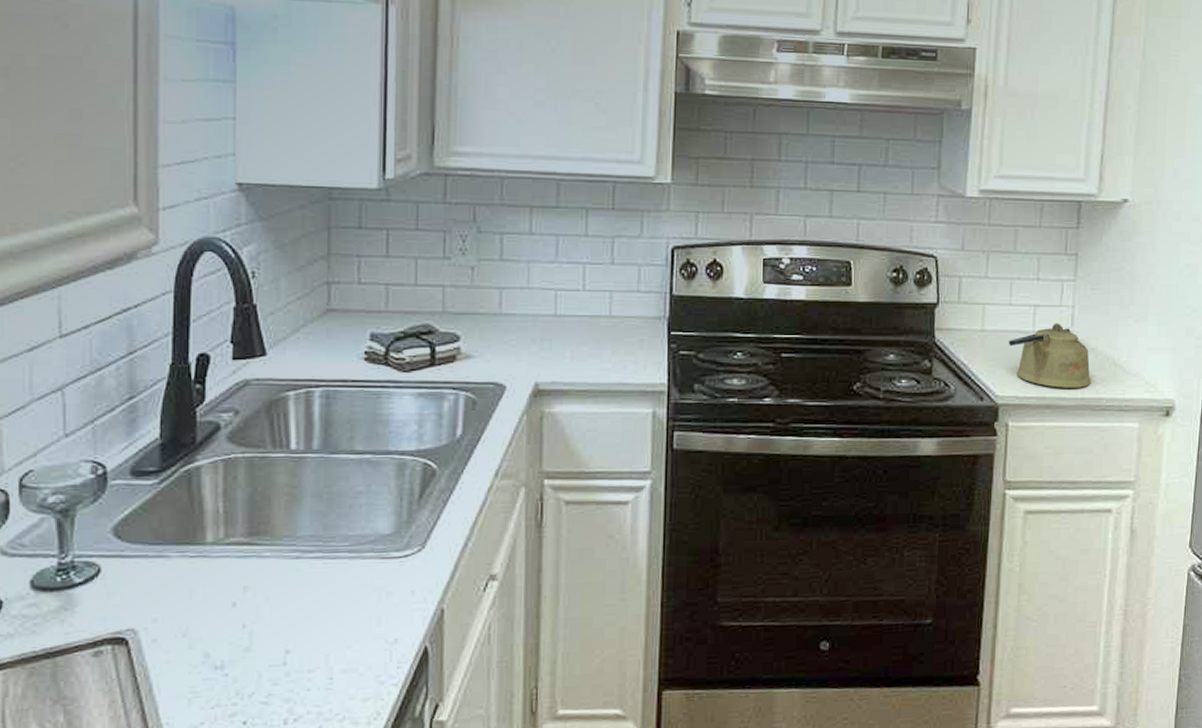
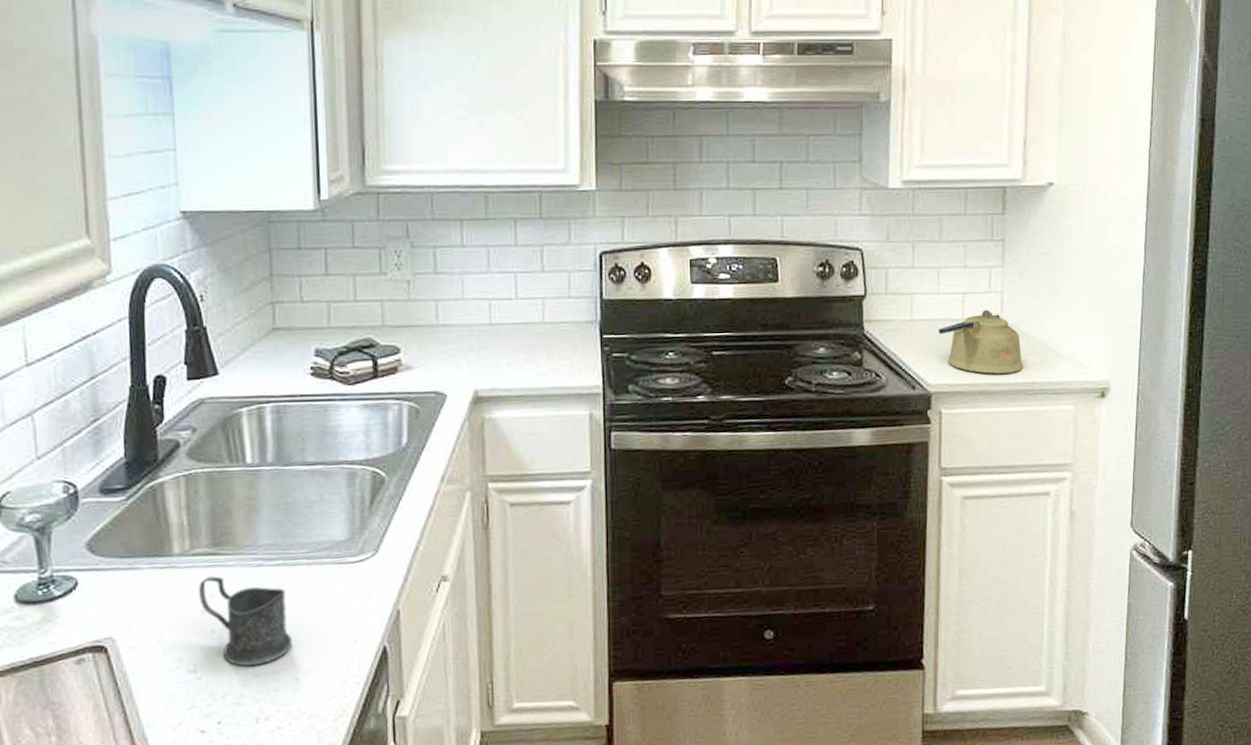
mug: none [231,567,327,664] -> present [199,576,292,666]

